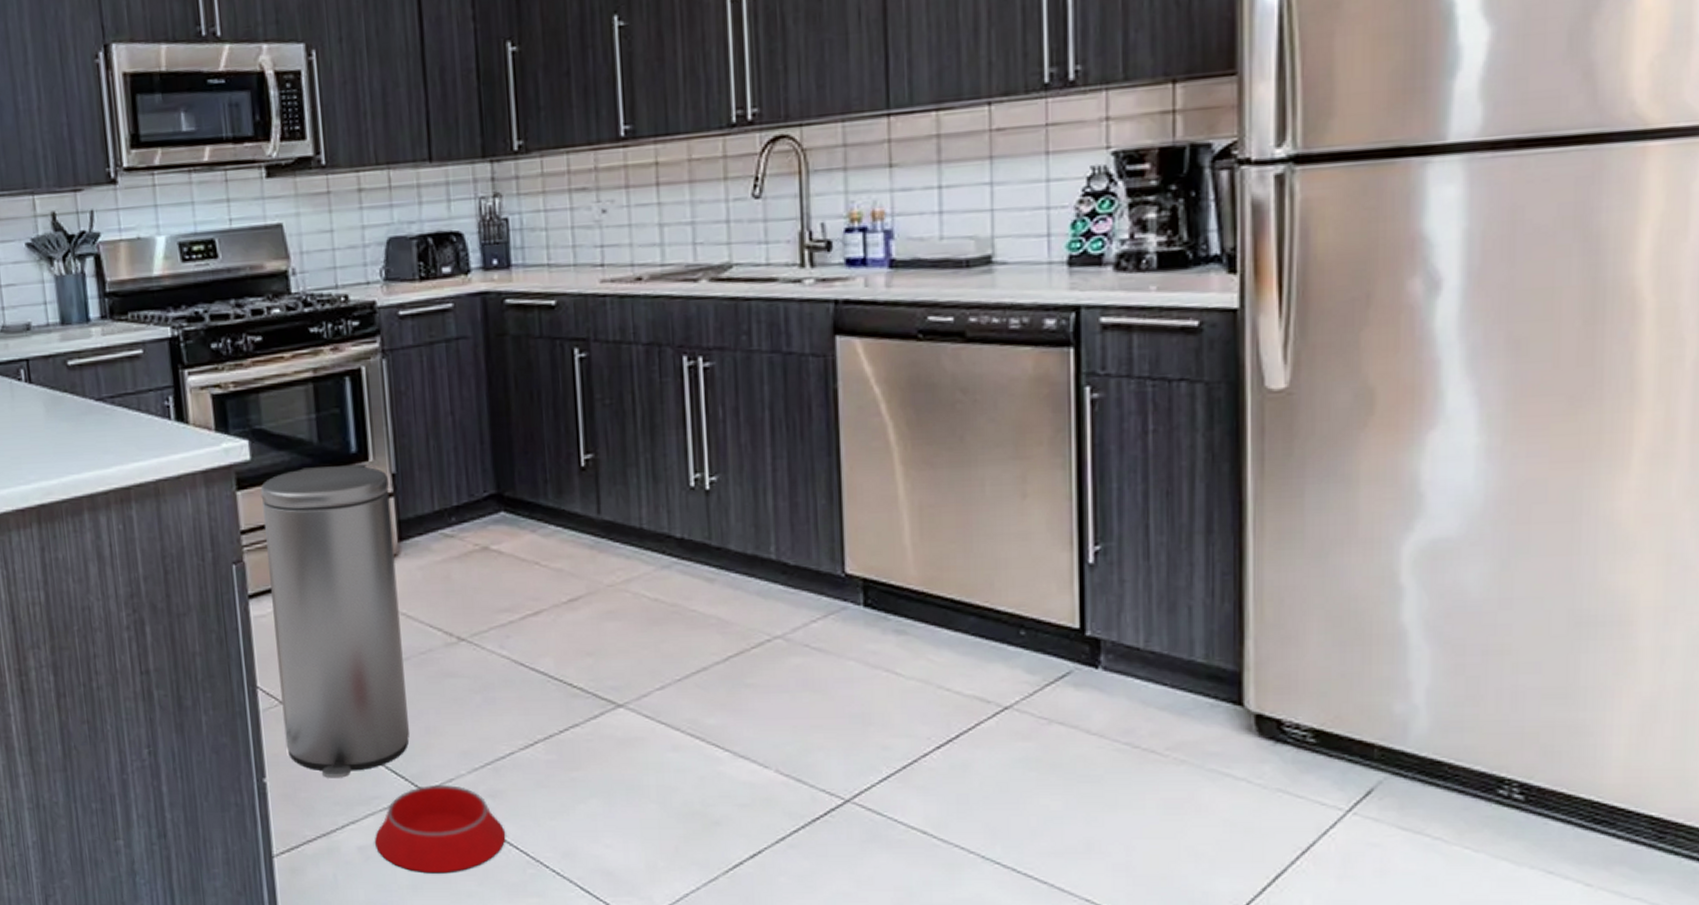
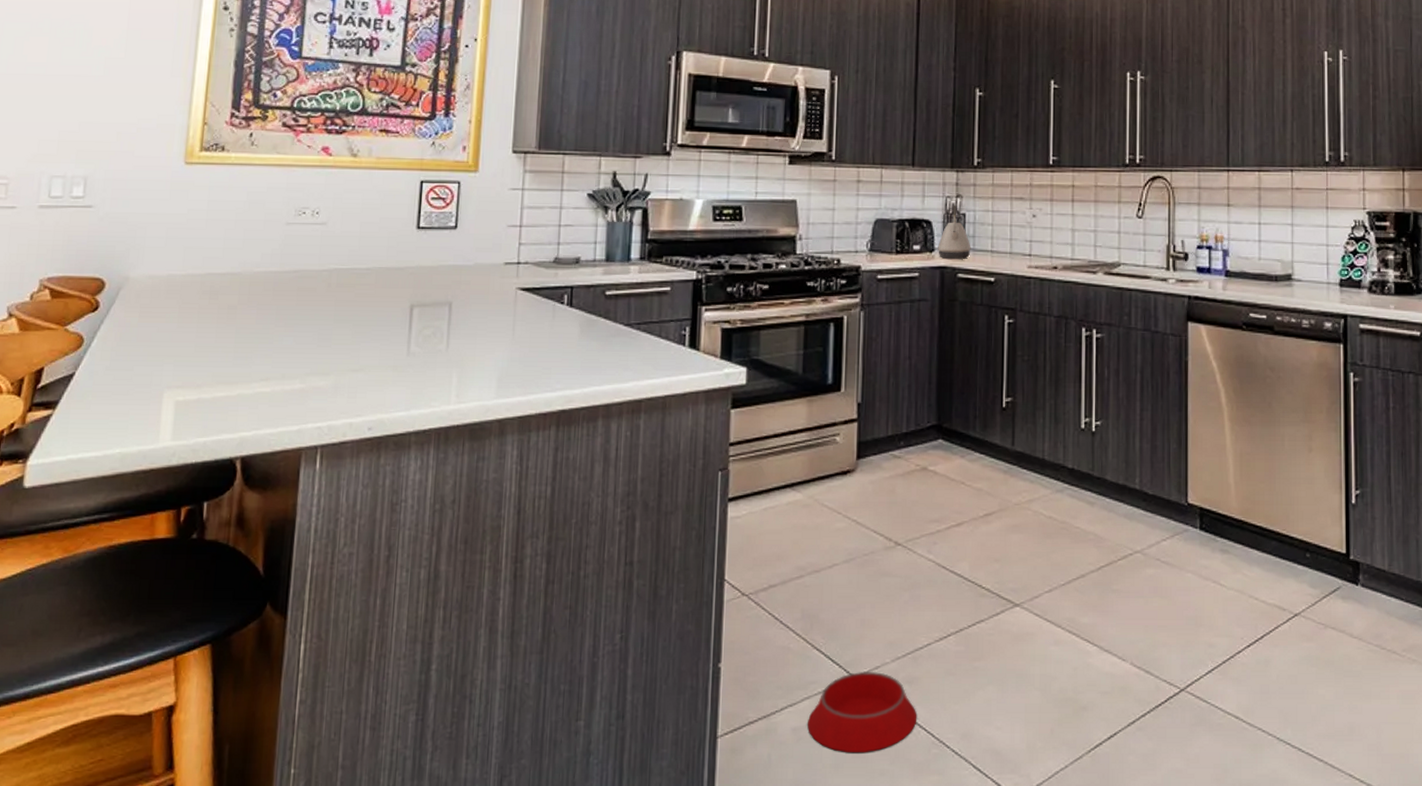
pedal bin: present [260,465,409,778] -> none [742,394,854,664]
kettle: none [475,207,520,281] -> present [938,205,971,259]

